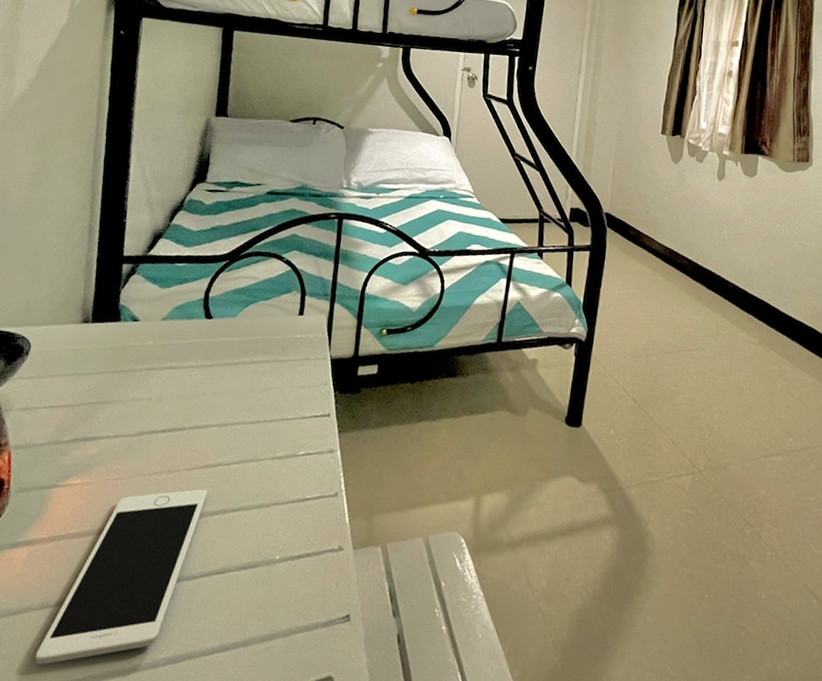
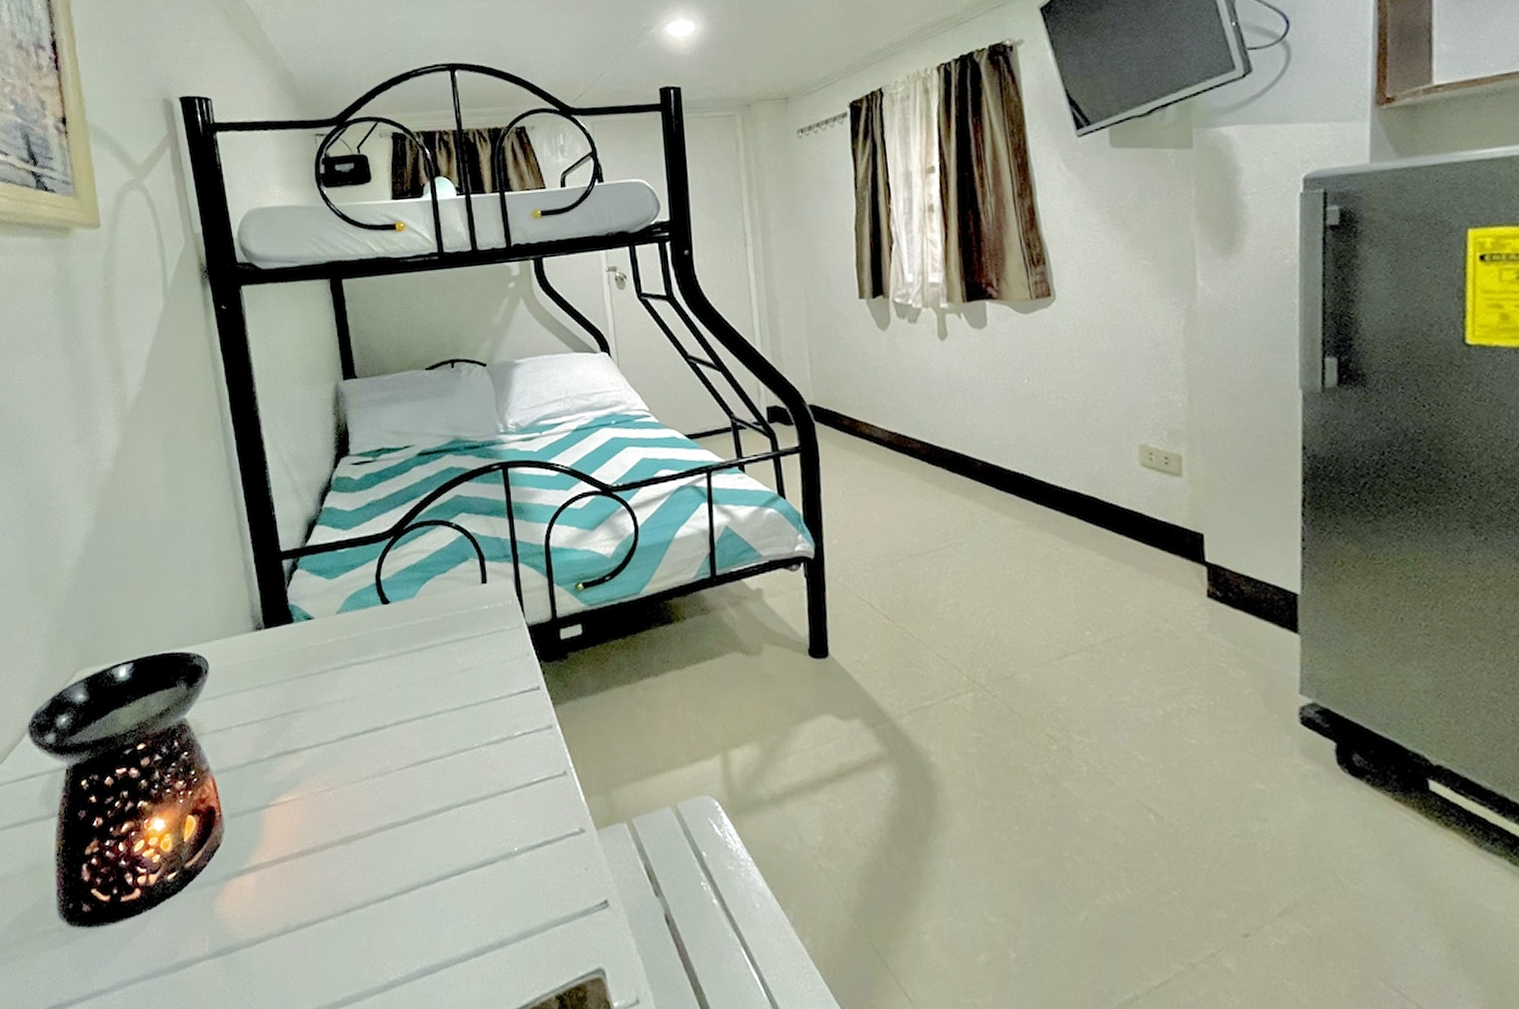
cell phone: present [35,488,208,665] -> none [287,787,426,992]

